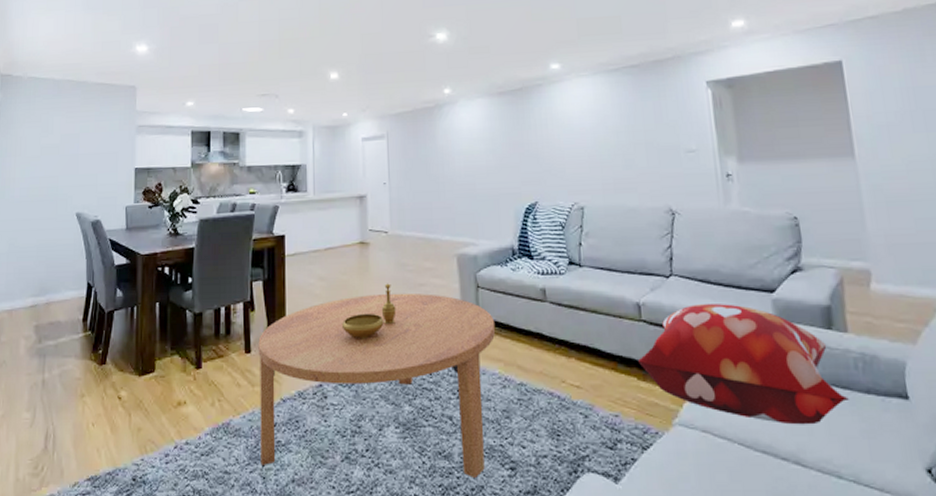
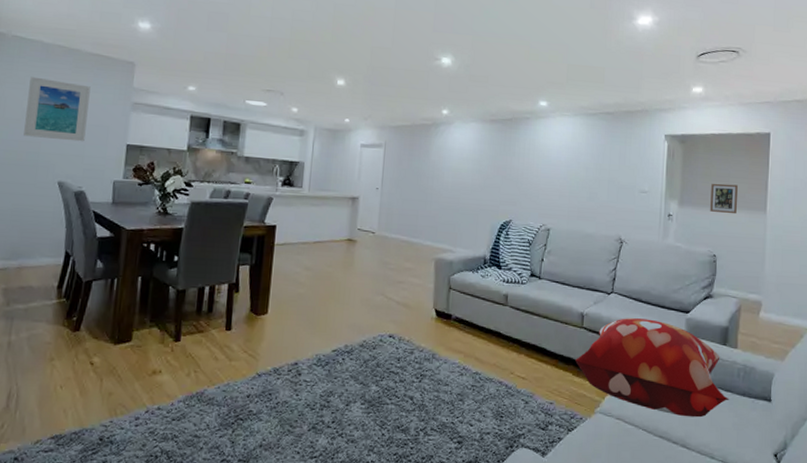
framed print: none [43,113,98,172] -> present [24,76,91,142]
coffee table: present [258,293,496,478] -> none [231,287,461,449]
decorative bowl: present [341,283,397,339] -> none [321,278,375,326]
picture frame: none [775,128,815,165] -> present [710,183,738,214]

